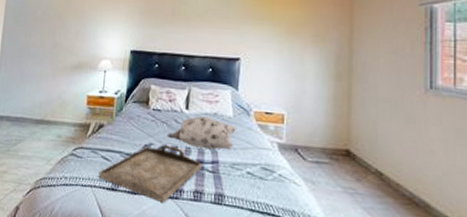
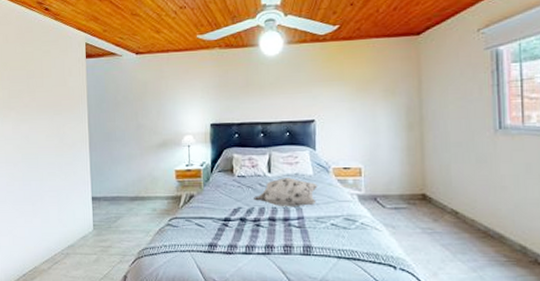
serving tray: present [98,145,202,203] -> none [194,207,288,259]

